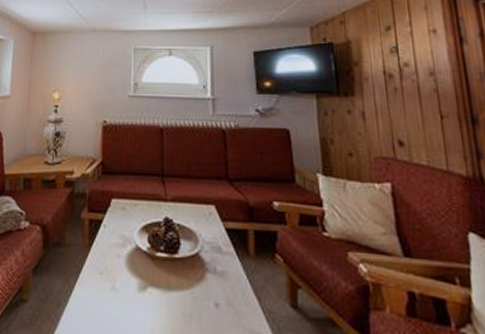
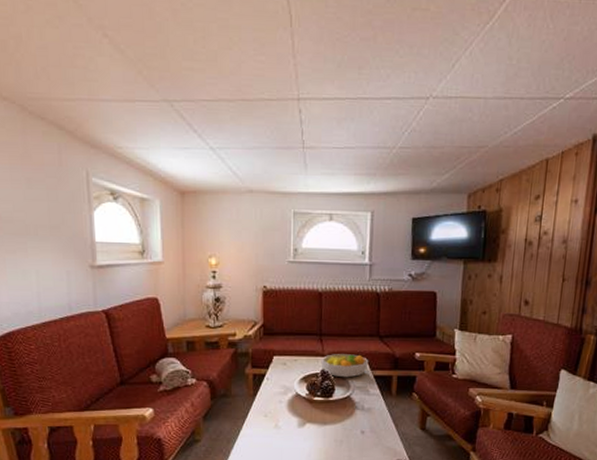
fruit bowl: none [163,199,219,230] -> present [321,354,369,378]

